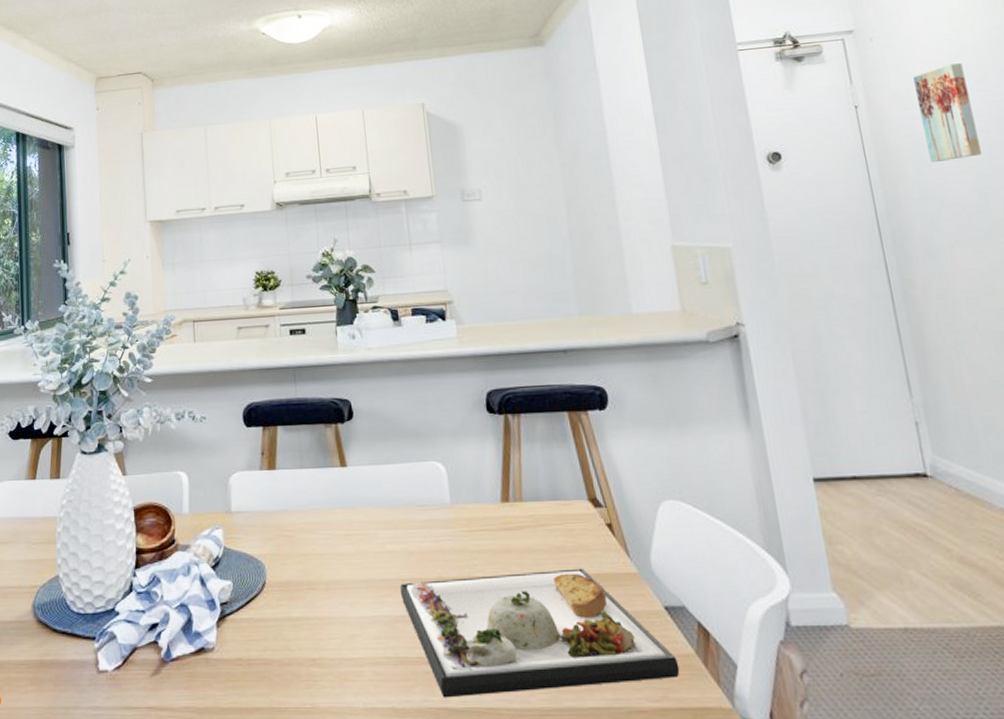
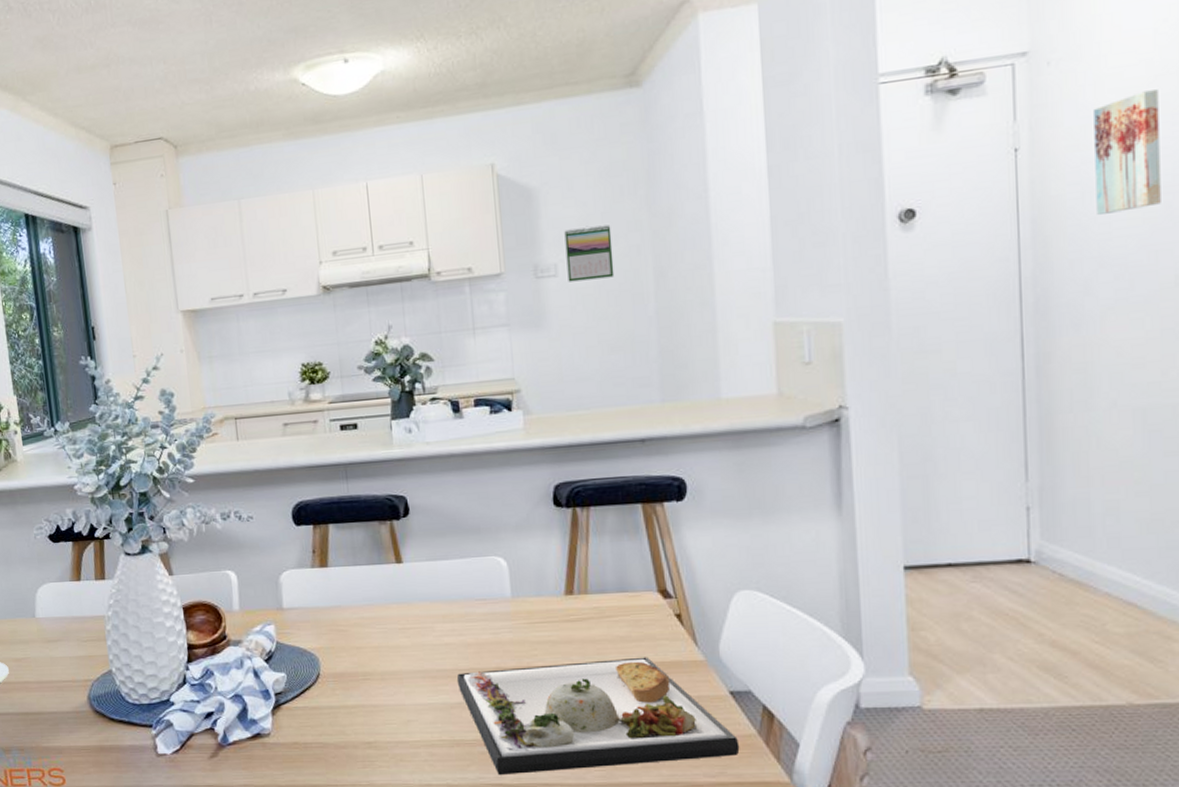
calendar: none [486,157,531,206] -> present [564,225,615,282]

